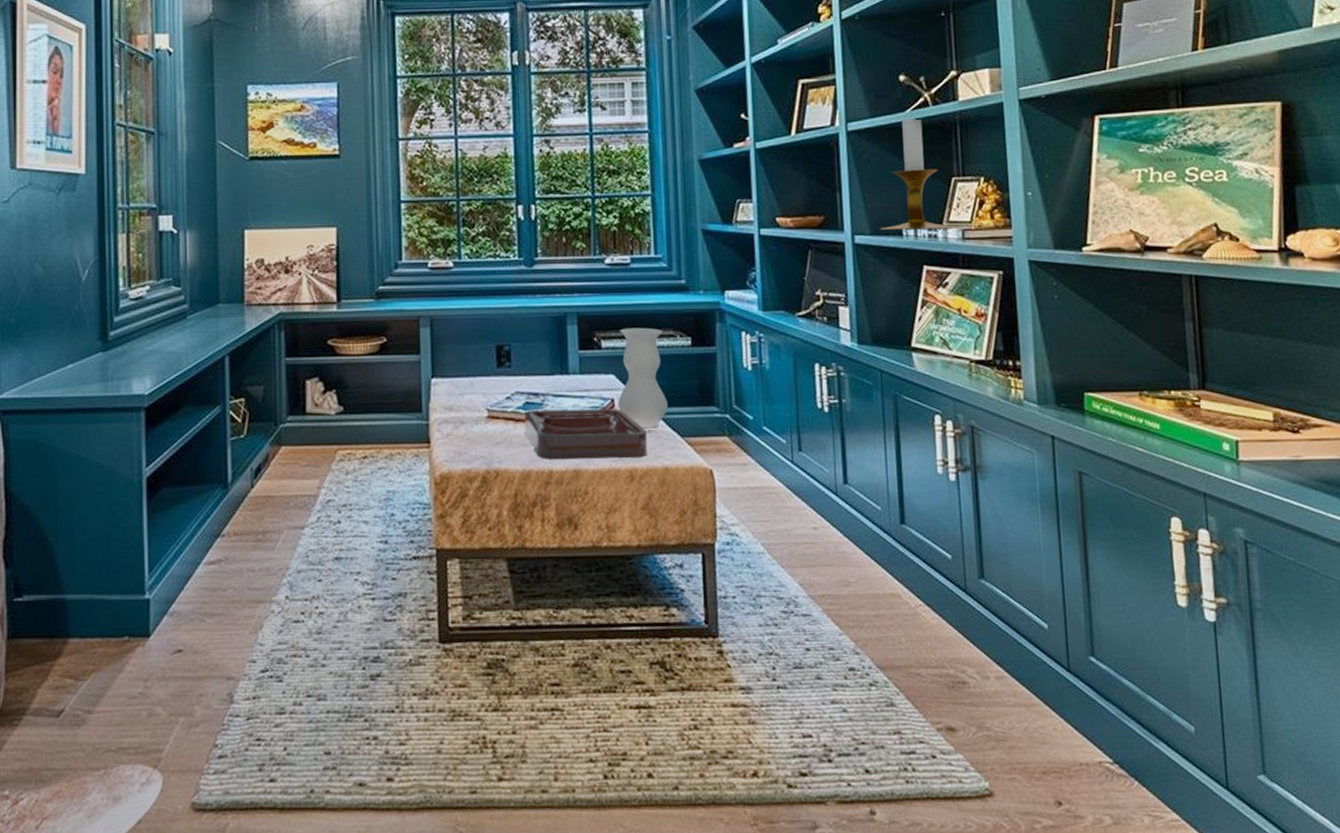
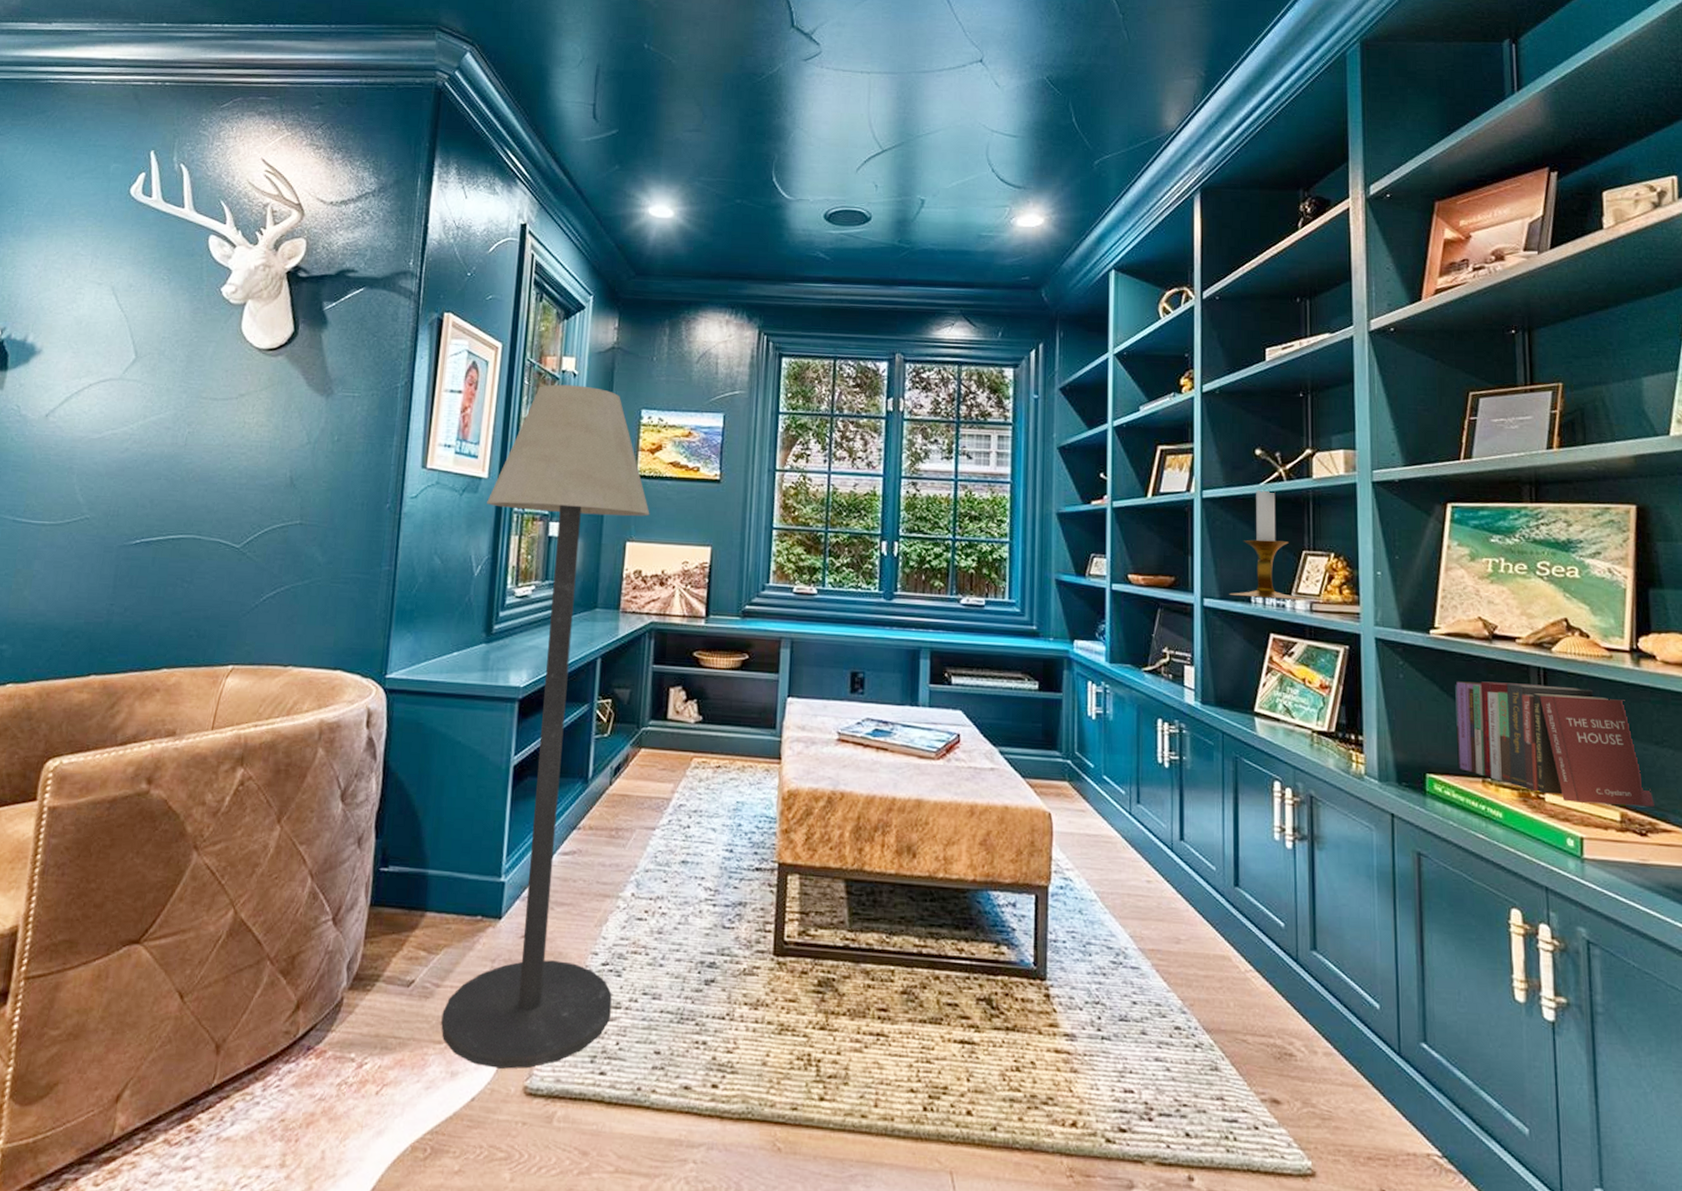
floor lamp: none [87,64,275,788] -> present [441,384,650,1069]
decorative tray: present [524,408,647,459] -> none [871,737,989,793]
vase: present [618,327,669,429] -> none [963,667,1012,767]
books: none [1109,292,1306,407] -> present [1455,681,1654,807]

